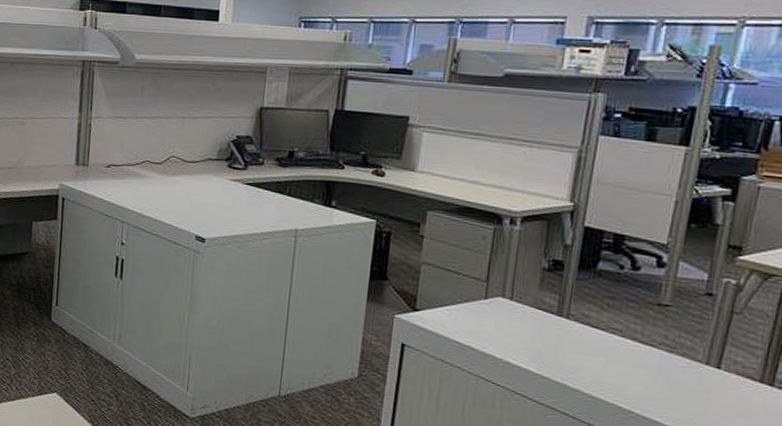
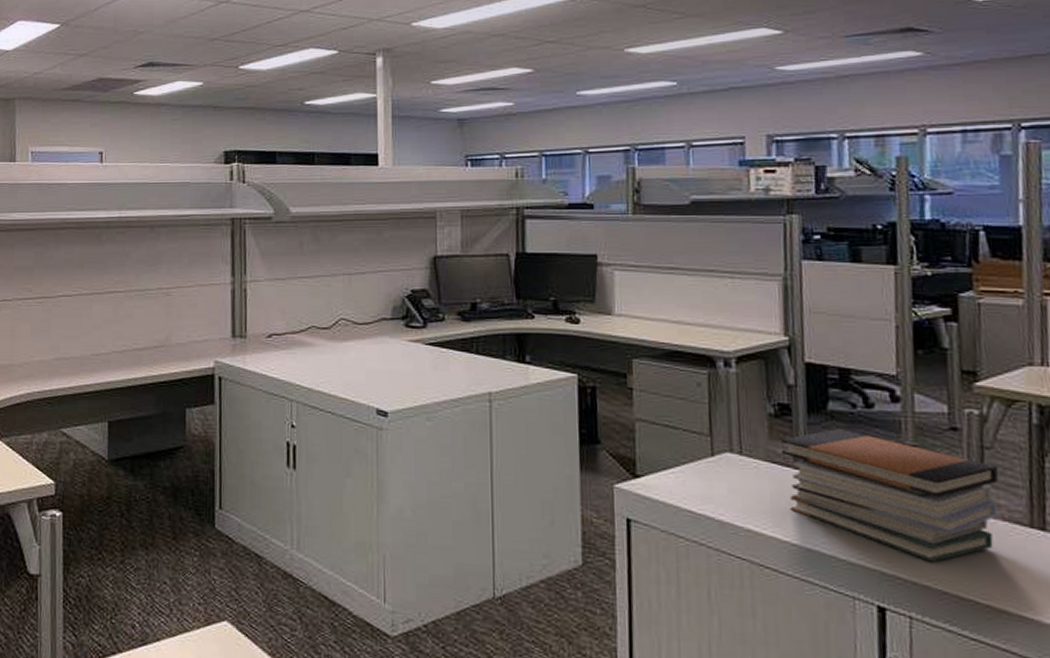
book stack: none [547,285,743,403] -> present [780,428,999,563]

